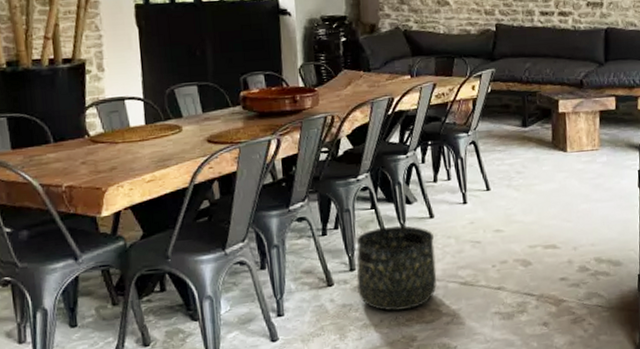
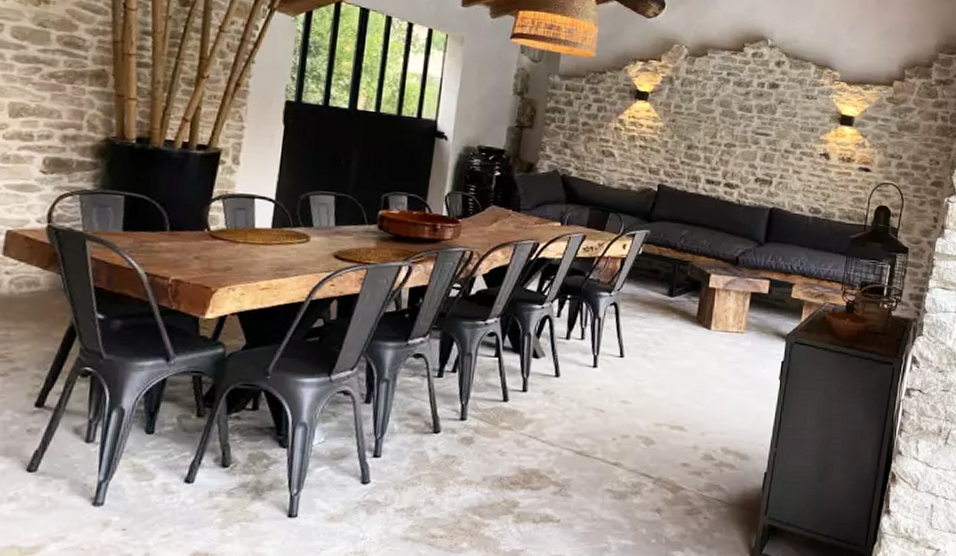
basket: present [356,226,437,311] -> none [464,378,556,472]

